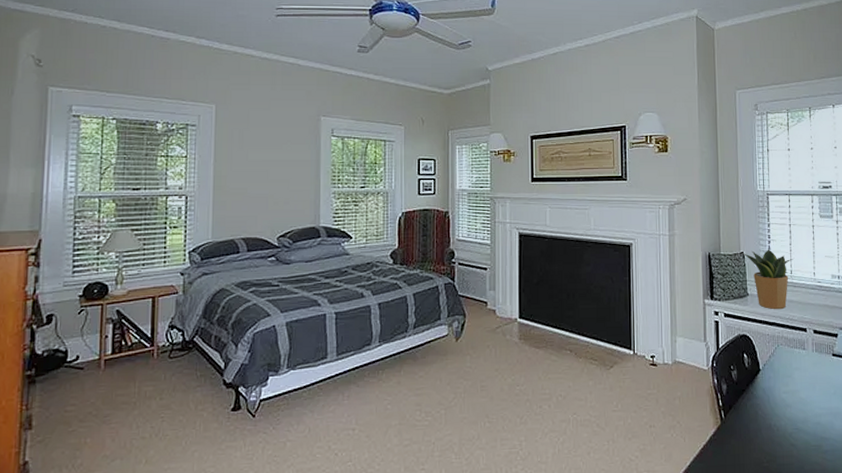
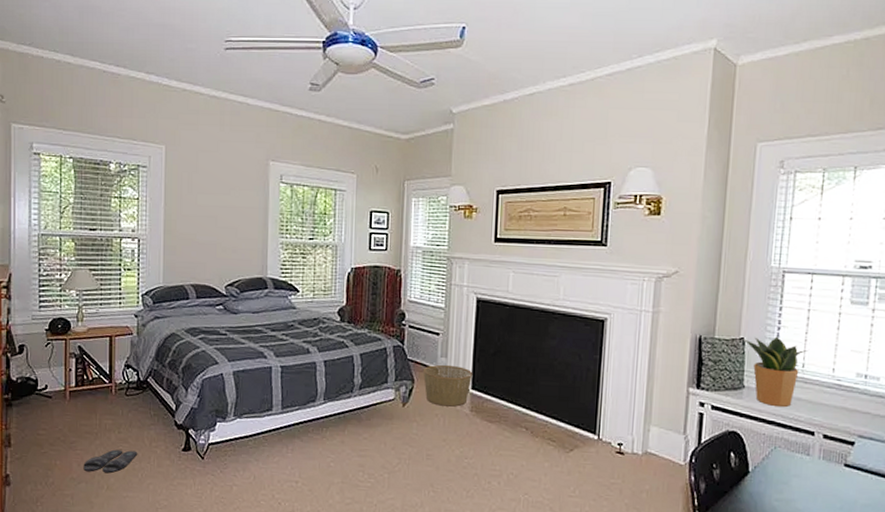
slippers: none [118,417,182,447] -> present [83,449,138,474]
basket: none [473,297,520,337] -> present [423,364,473,407]

